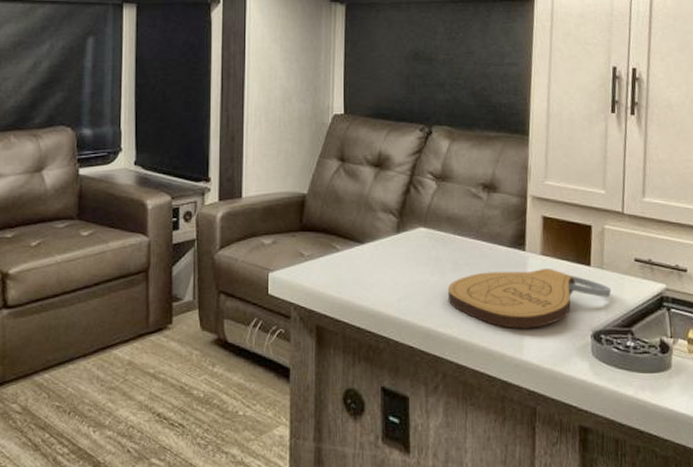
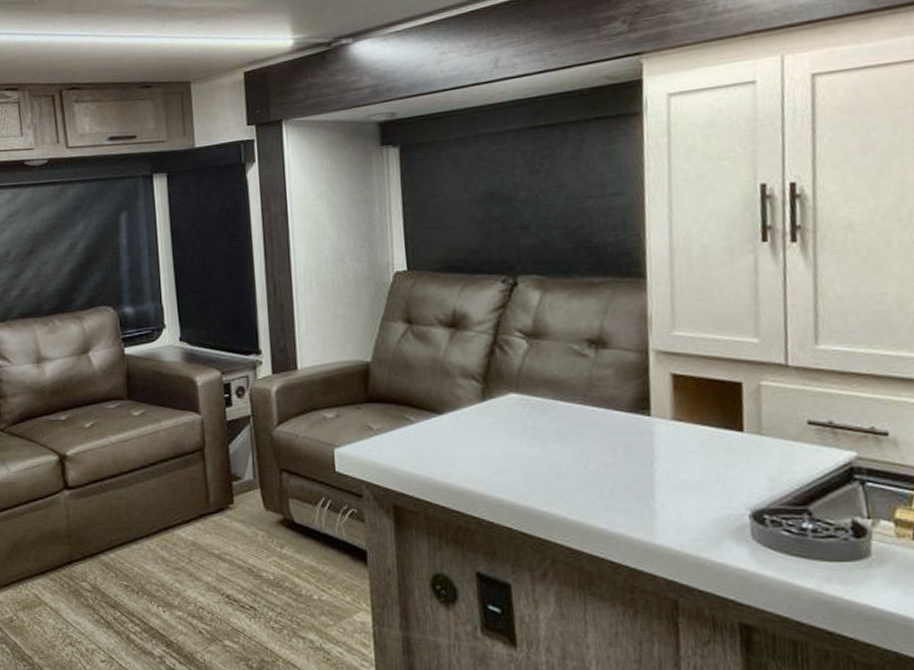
cutting board: present [447,268,611,329] -> none [550,435,775,508]

